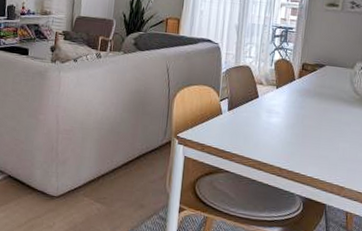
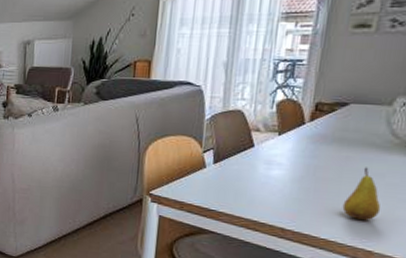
fruit: none [322,117,349,161] -> present [342,167,381,220]

